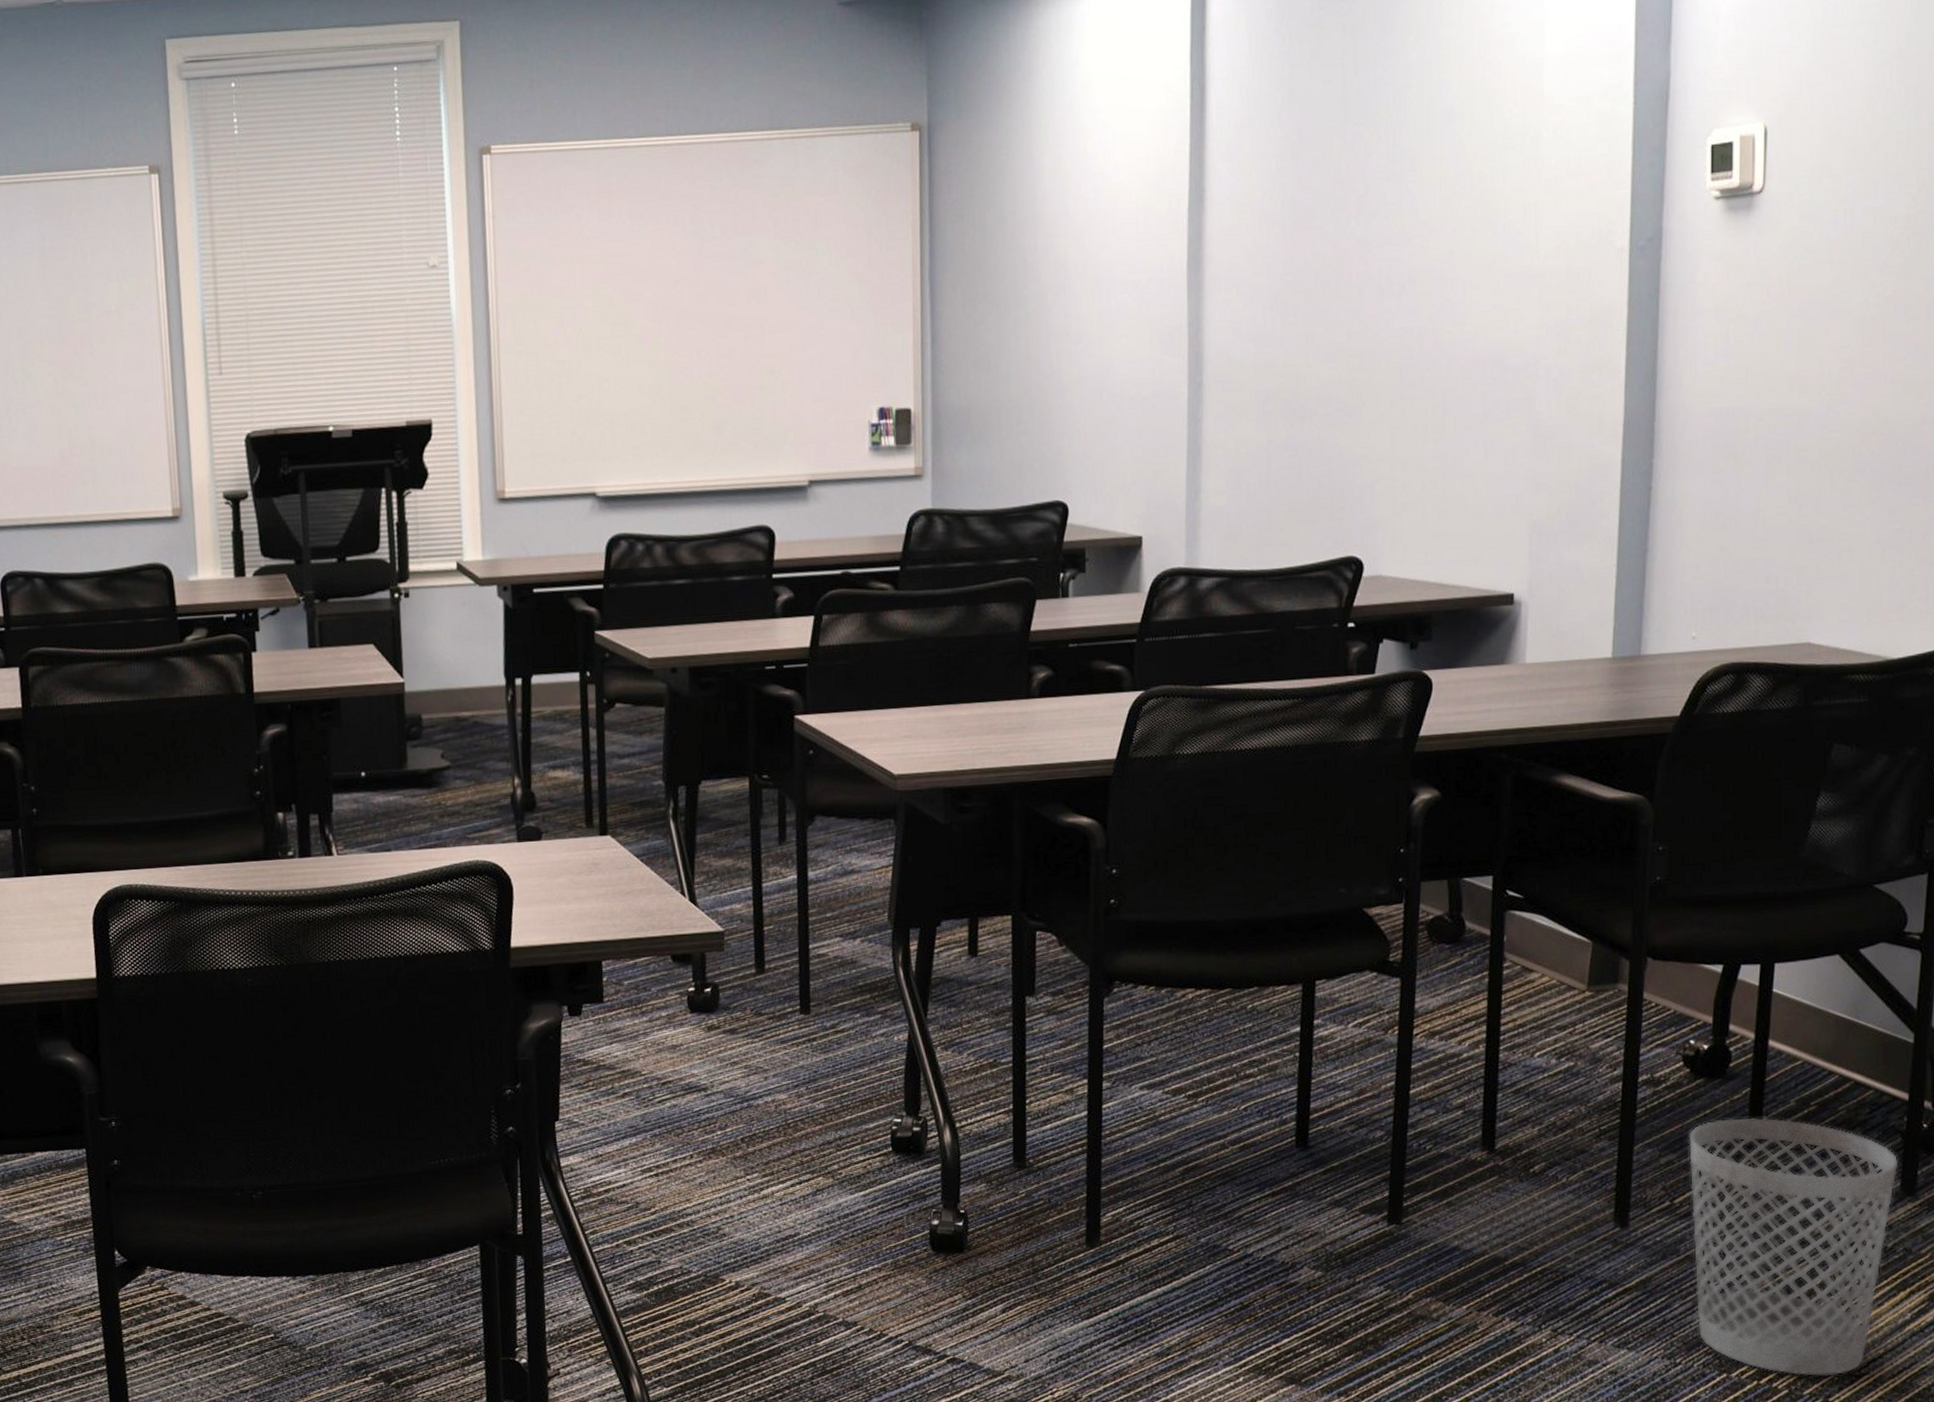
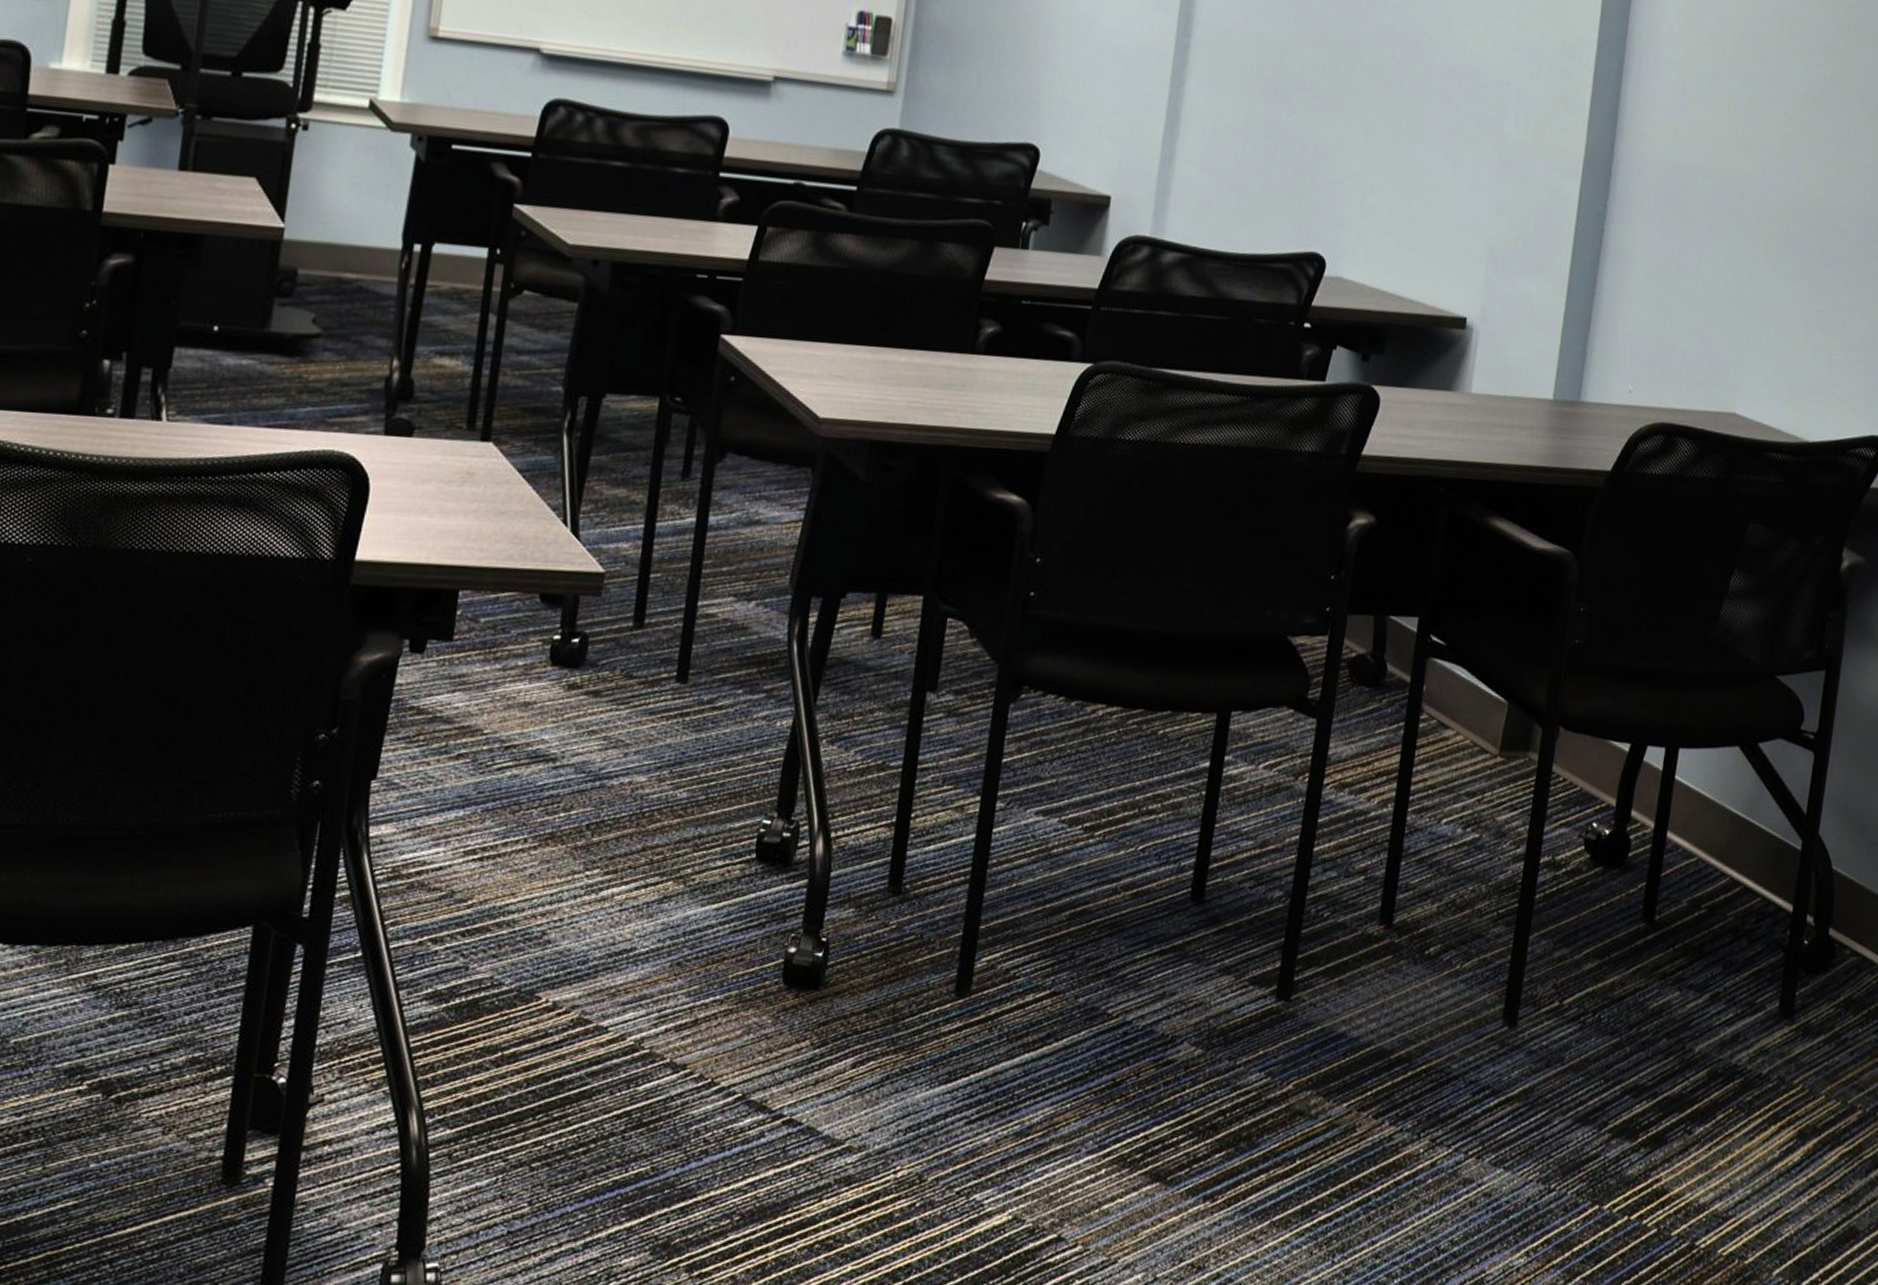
wastebasket: present [1689,1117,1899,1376] -> none [1575,914,1779,1215]

